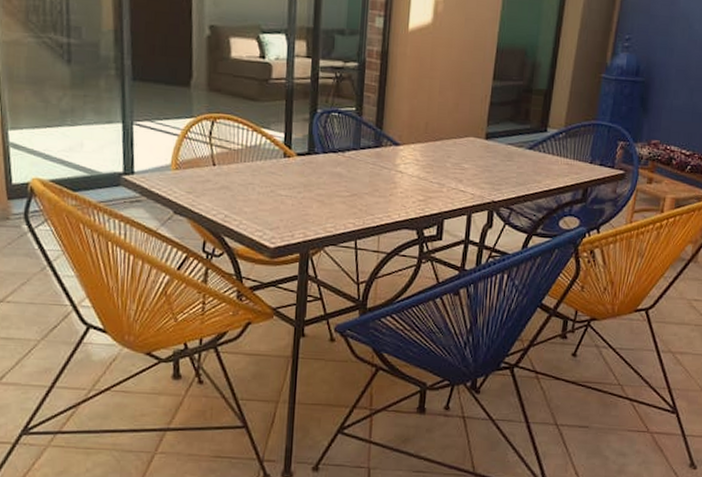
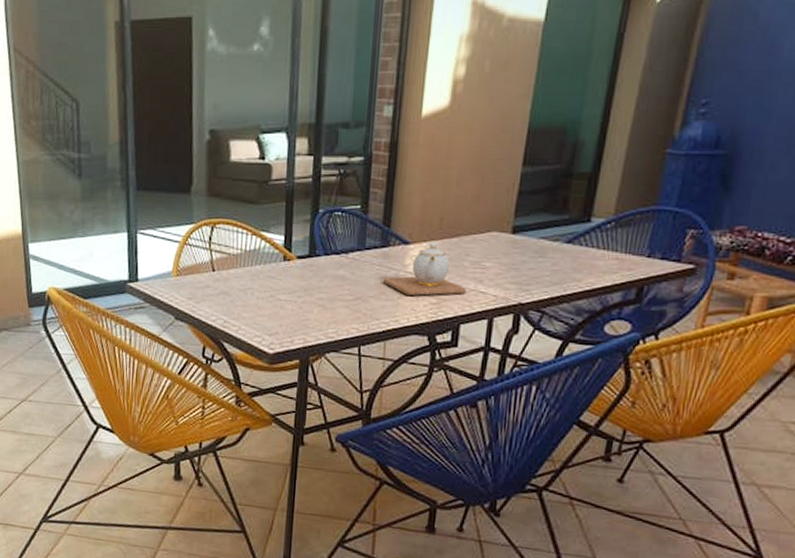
teapot: none [377,144,449,193] -> present [383,242,467,296]

